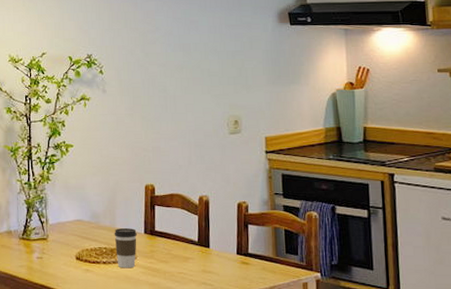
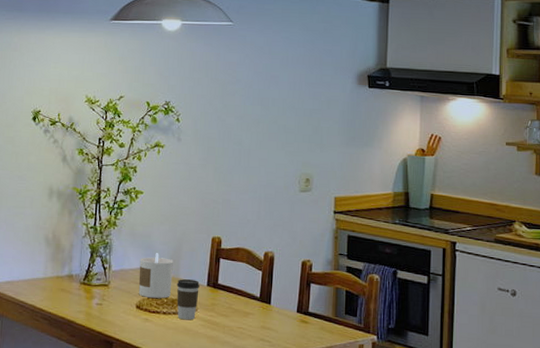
candle: none [75,204,110,248] -> present [138,253,173,298]

